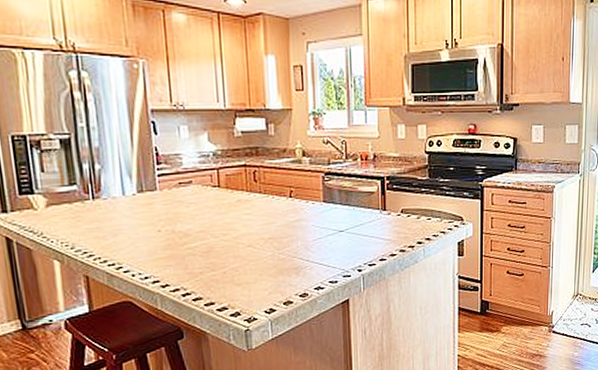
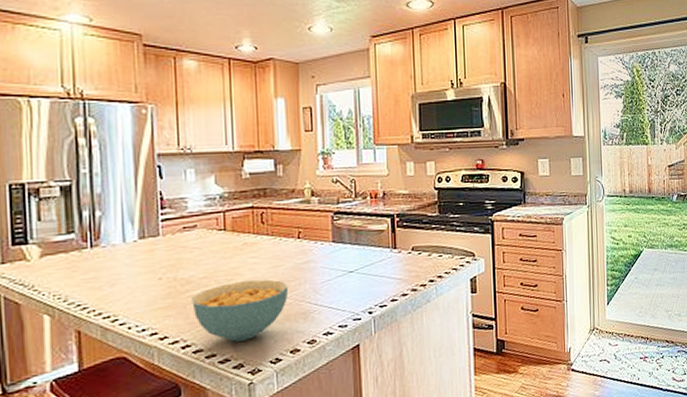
cereal bowl: none [190,235,282,292] -> present [192,279,289,342]

